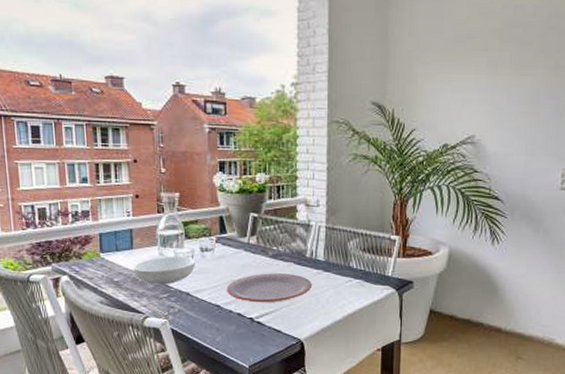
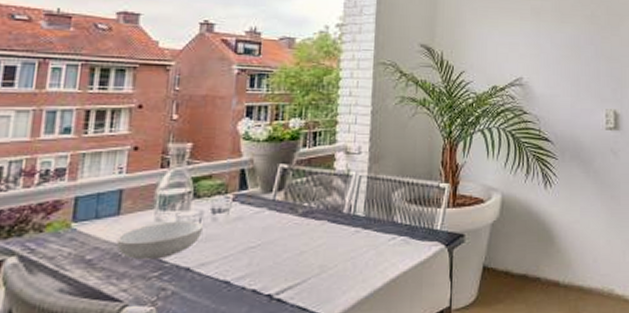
plate: present [227,273,312,303] -> none [241,234,348,274]

